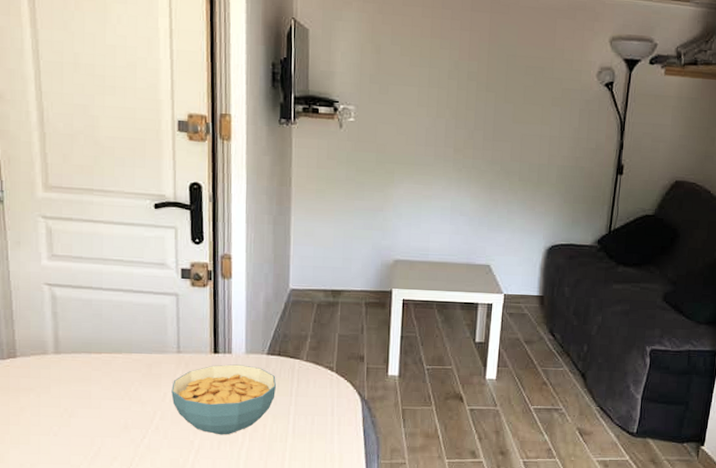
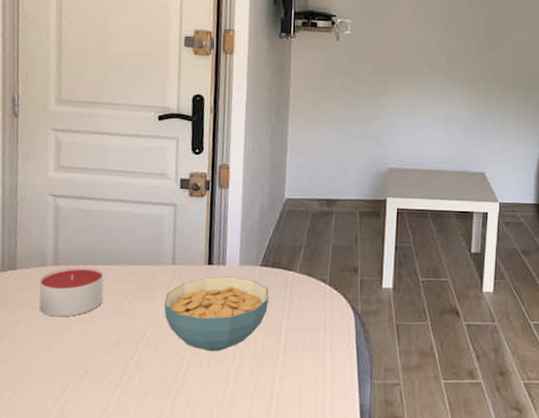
candle: none [42,354,109,404] -> present [39,265,104,317]

